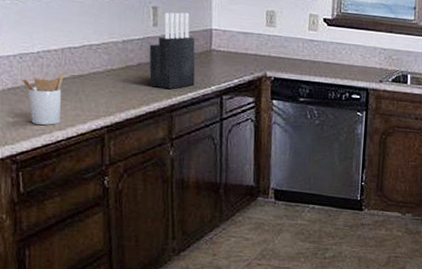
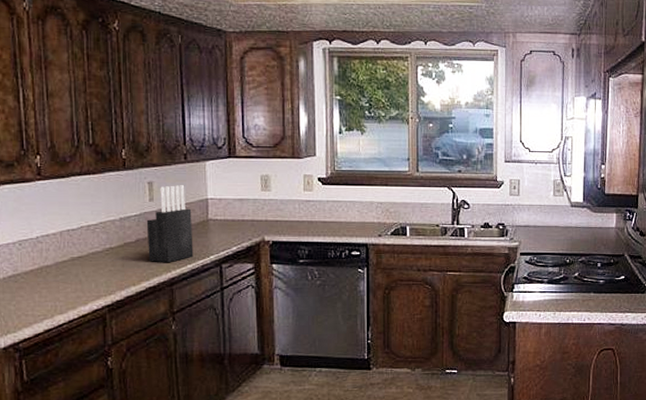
utensil holder: present [22,72,64,125] -> none [22,256,63,310]

